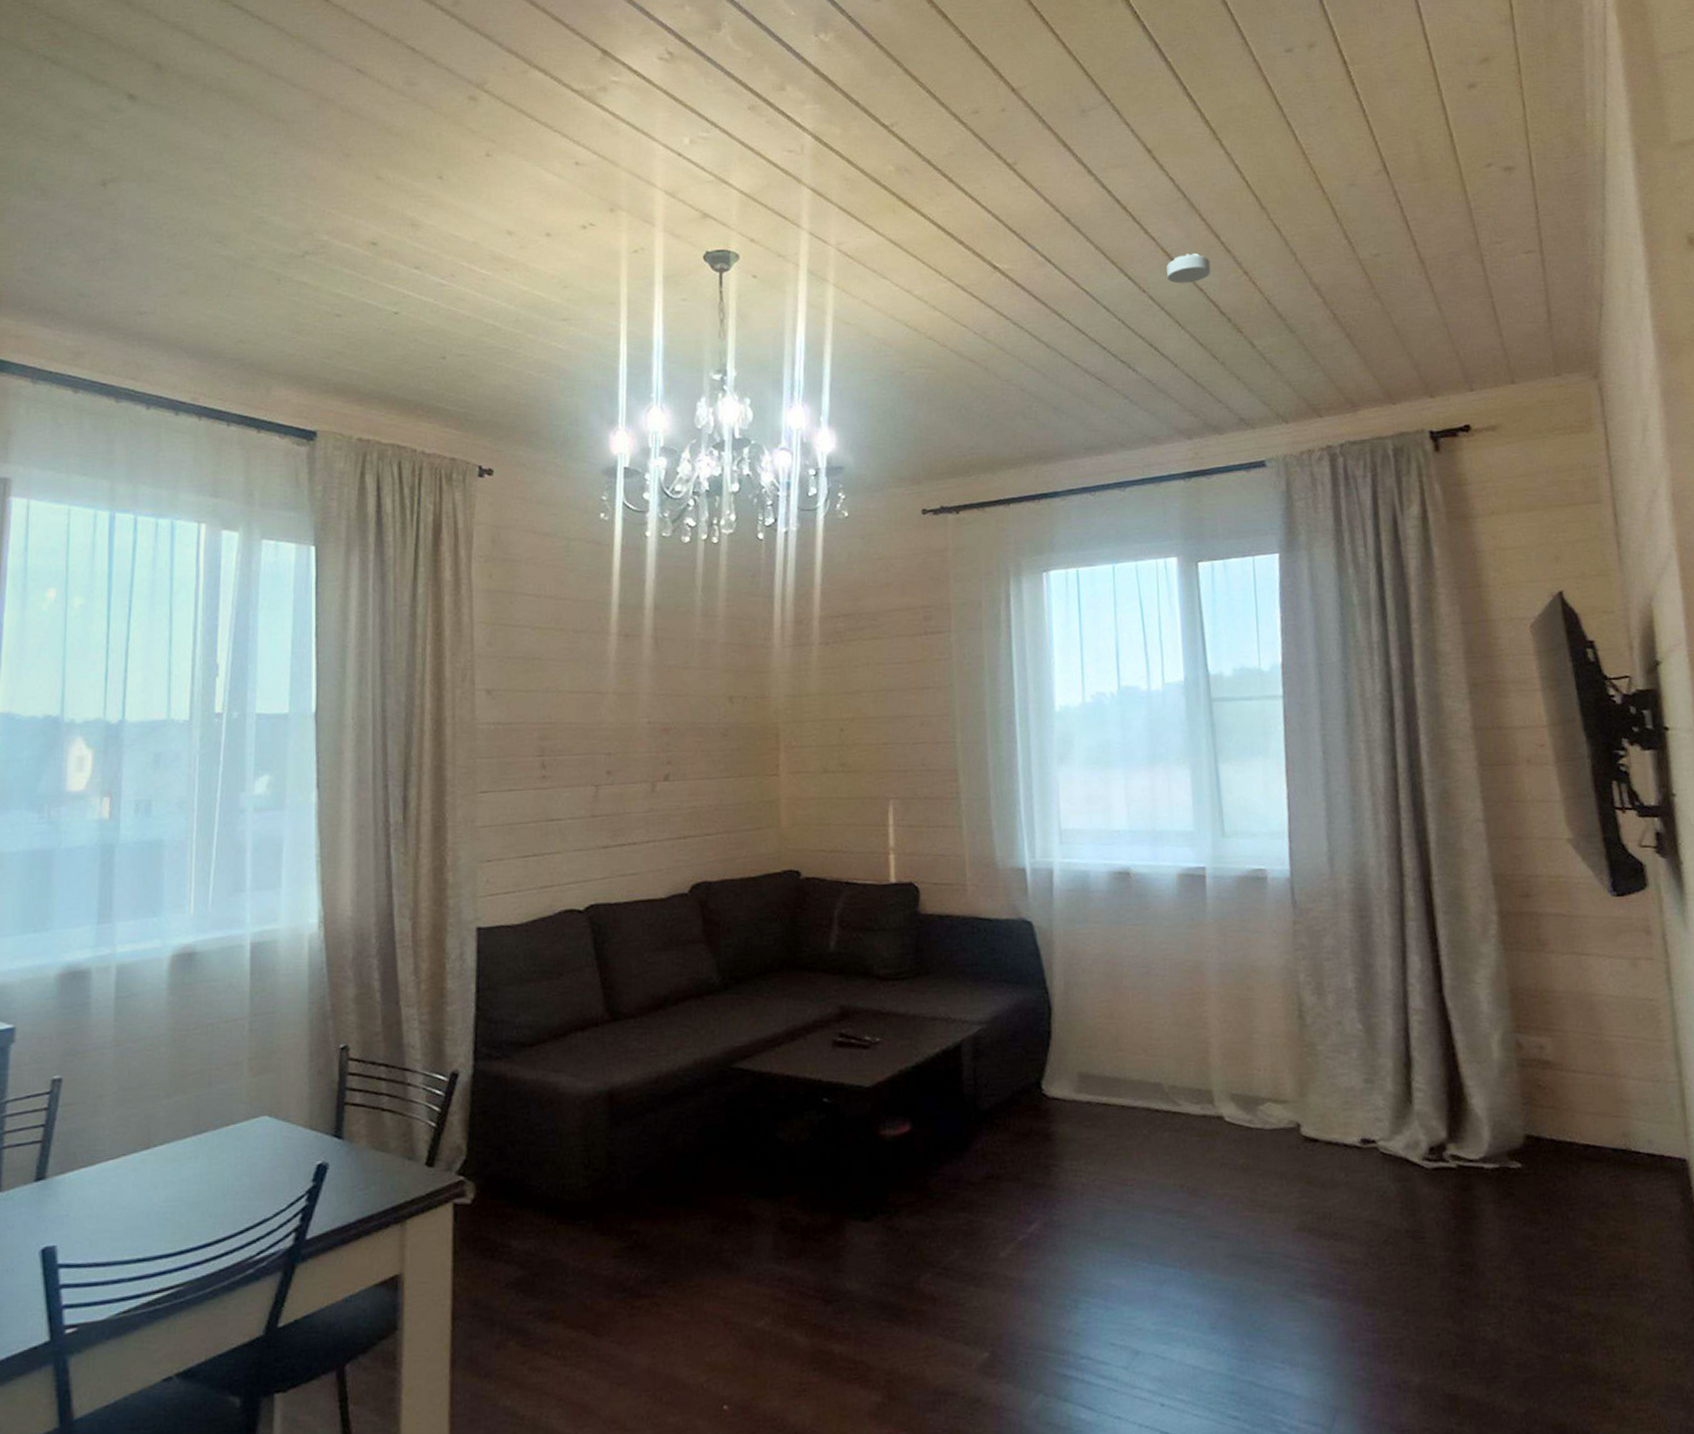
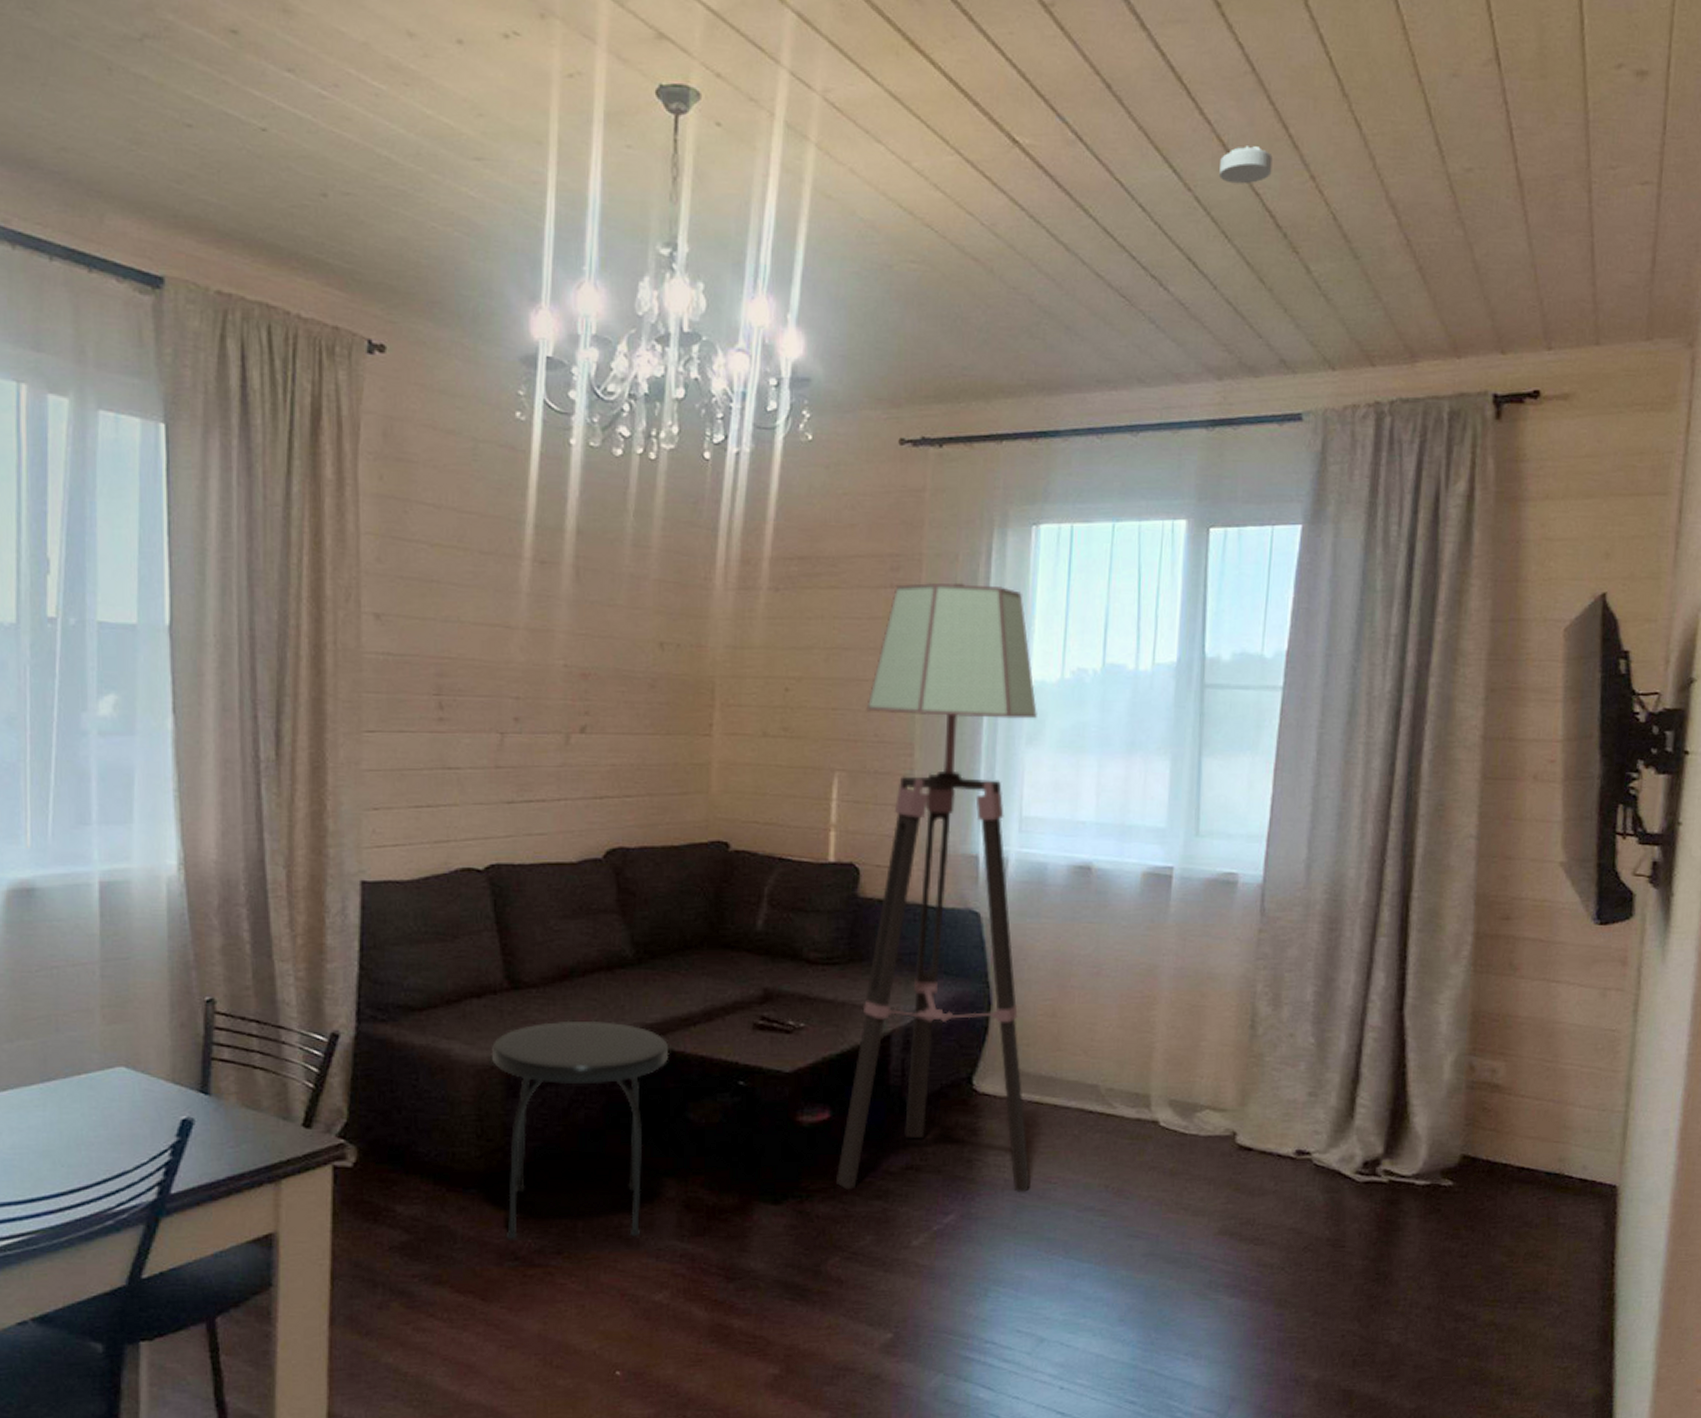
side table: none [595,1046,758,1272] -> present [491,1020,669,1241]
floor lamp: none [913,626,1109,1204] -> present [835,582,1037,1193]

